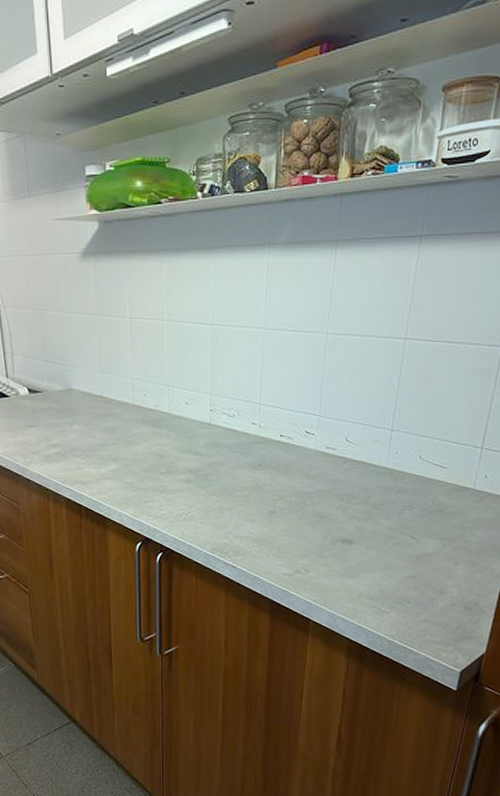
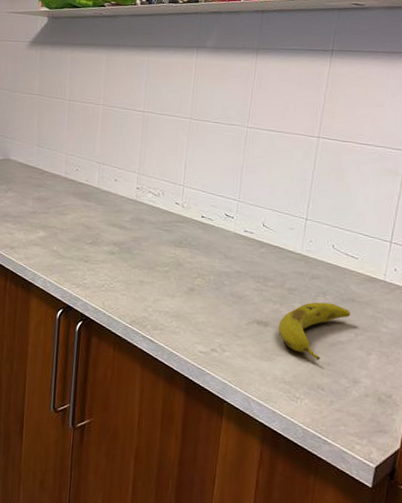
fruit: none [363,516,439,574] -> present [278,302,351,360]

